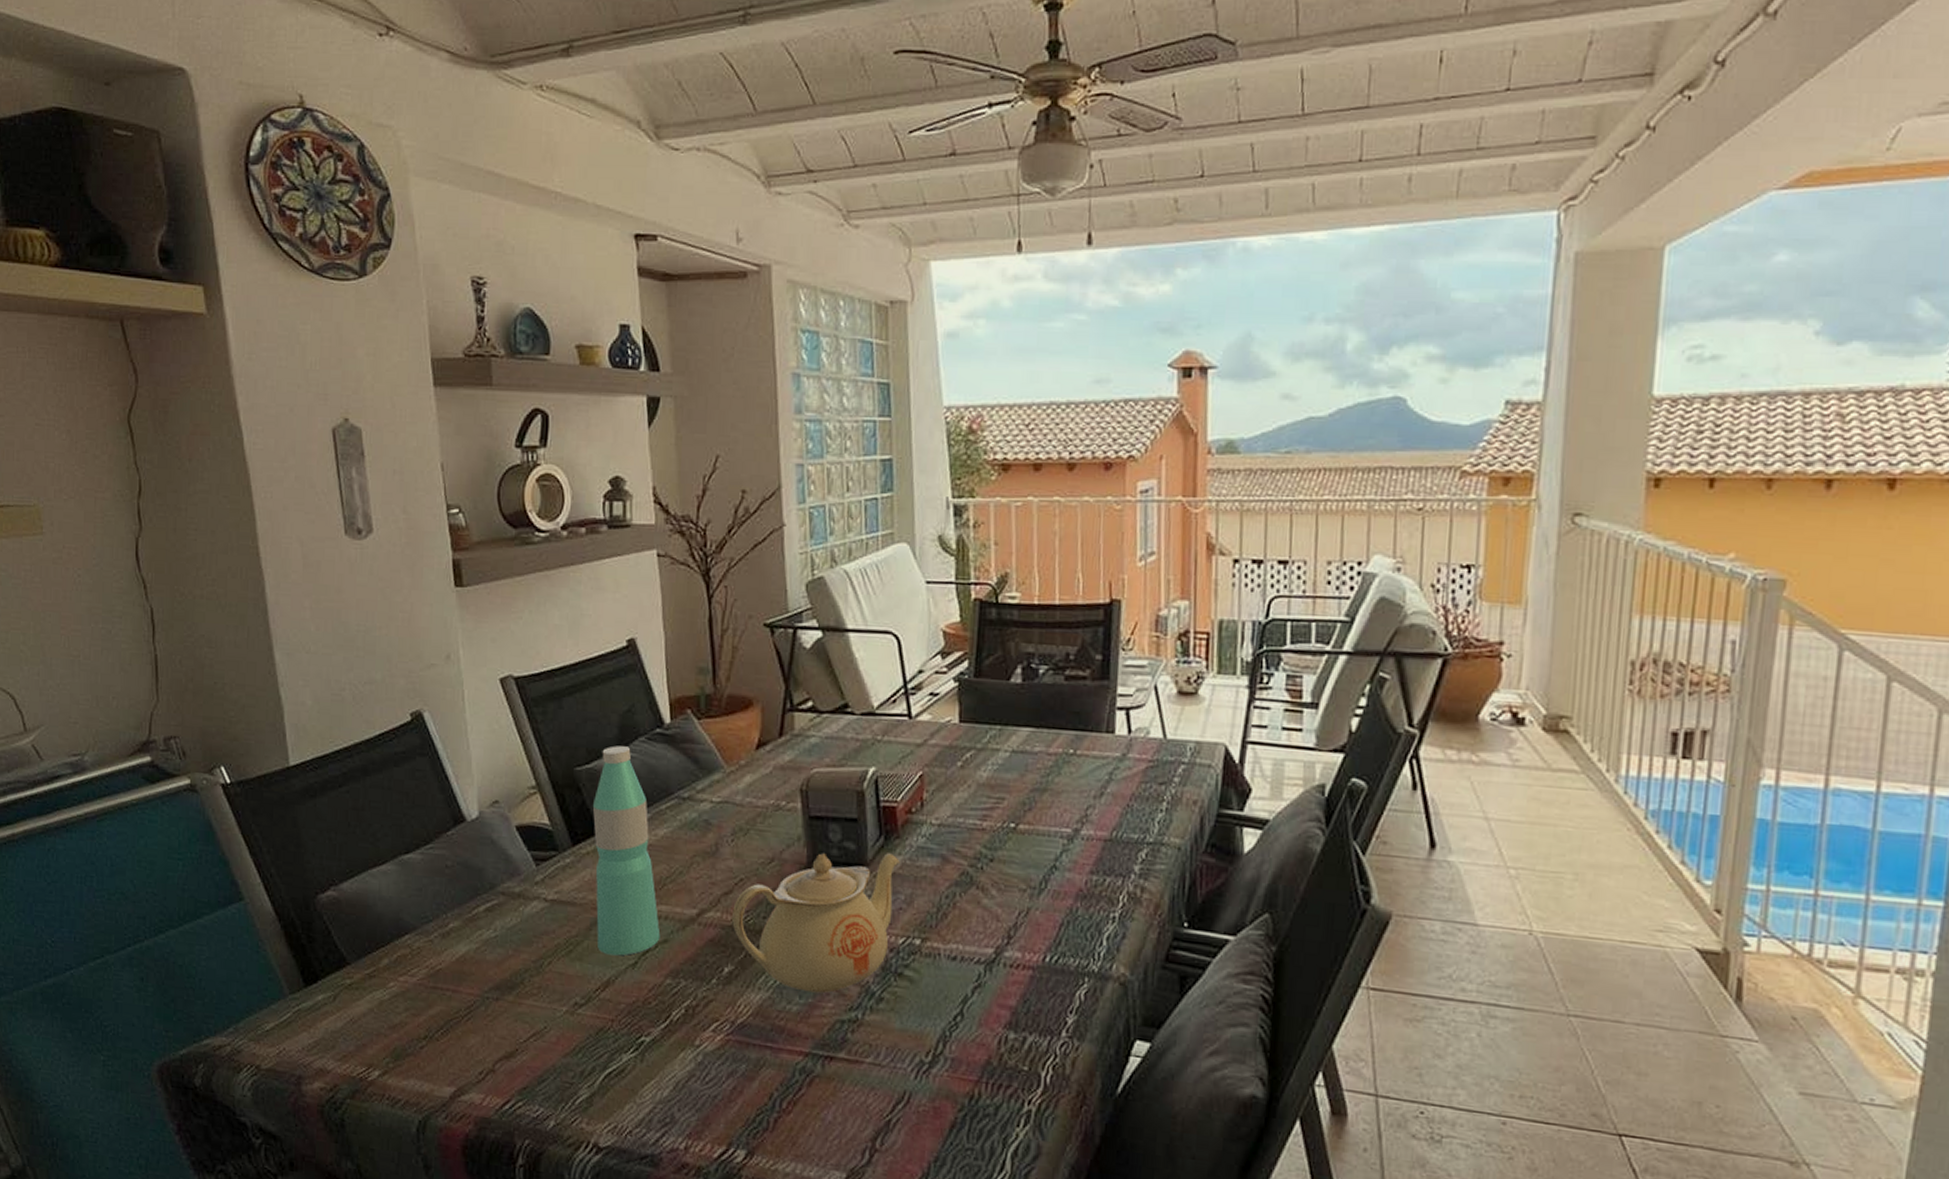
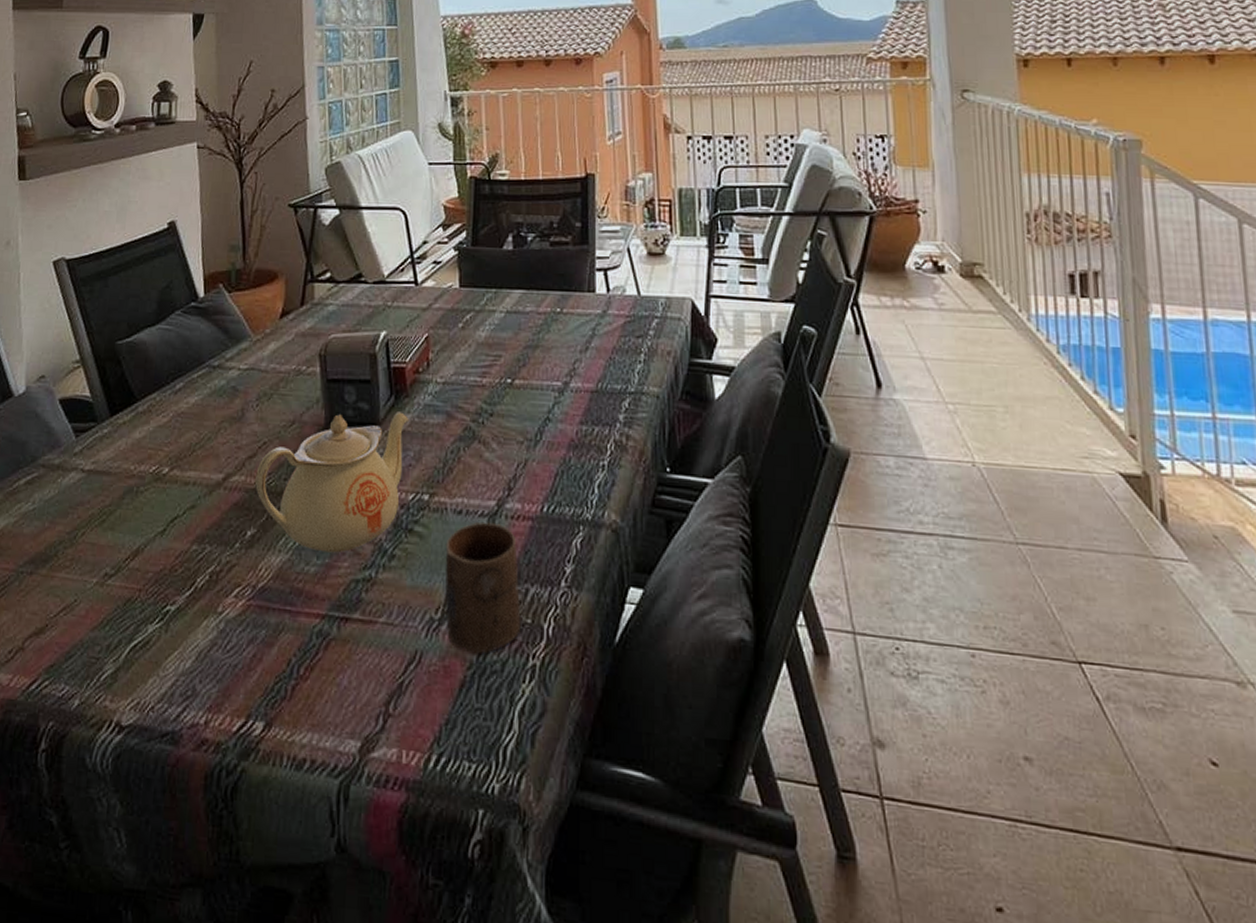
water bottle: present [592,745,661,956] -> none [129,319,189,524]
cup: none [935,968,1017,1098] -> present [444,521,521,655]

